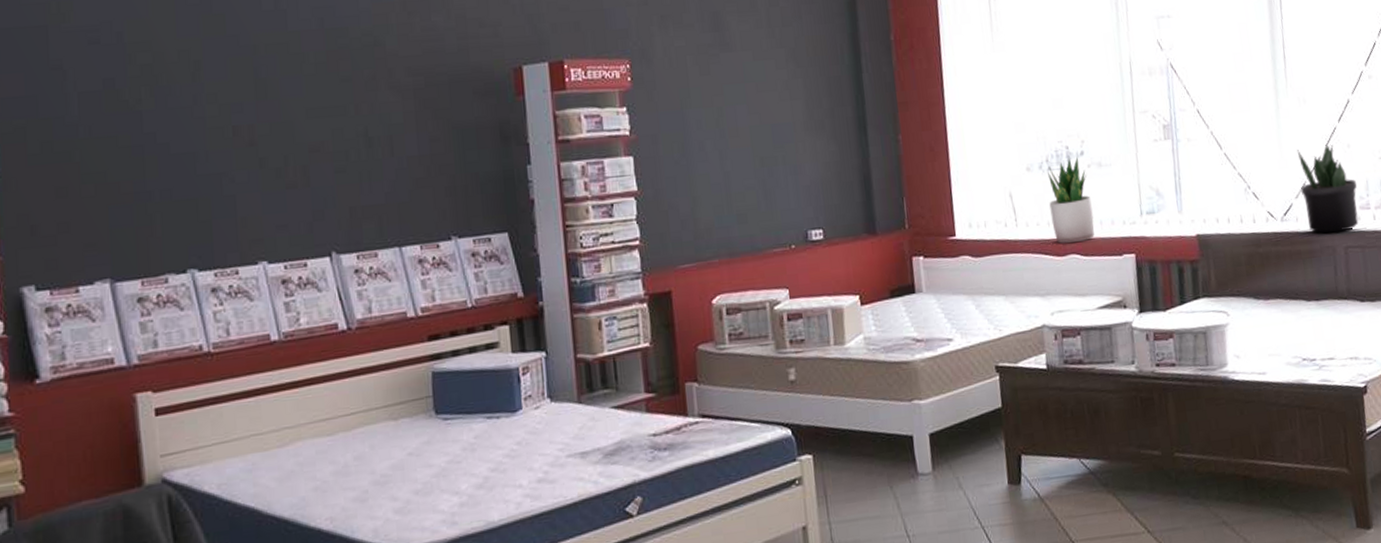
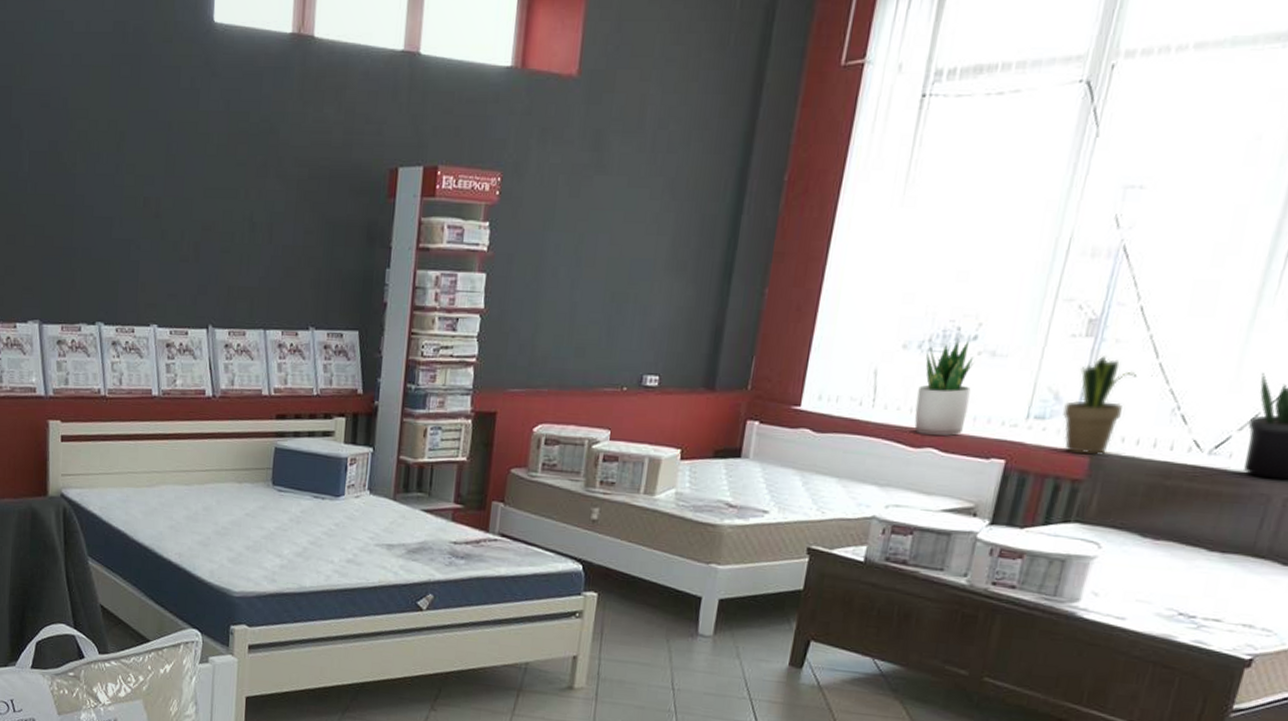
potted plant: none [1166,153,1212,239] -> present [1063,356,1138,455]

